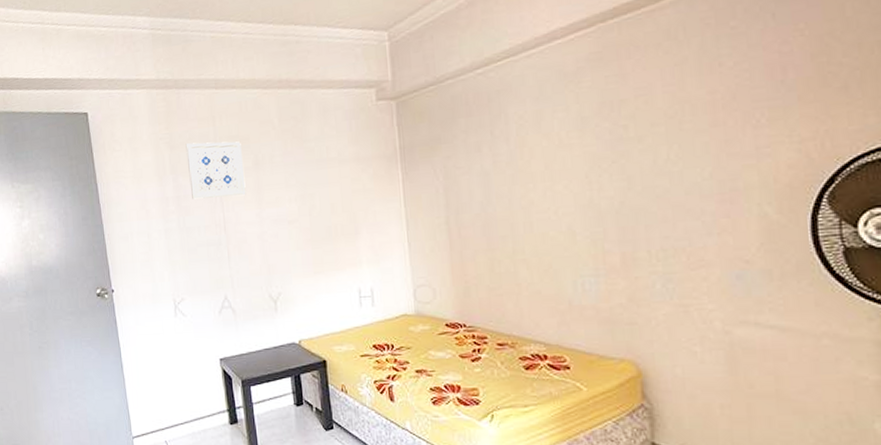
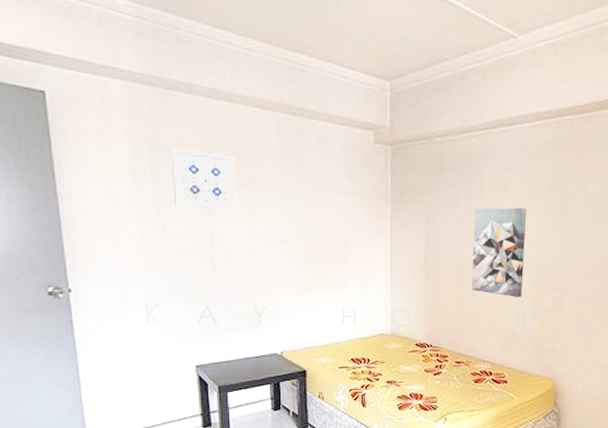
wall art: none [502,143,577,258] -> present [471,207,527,297]

